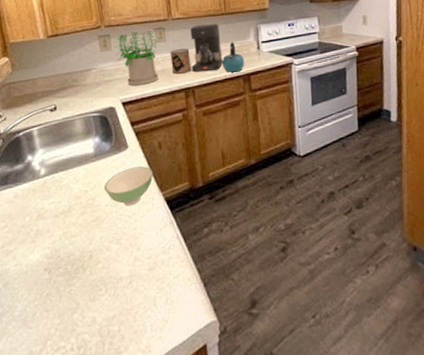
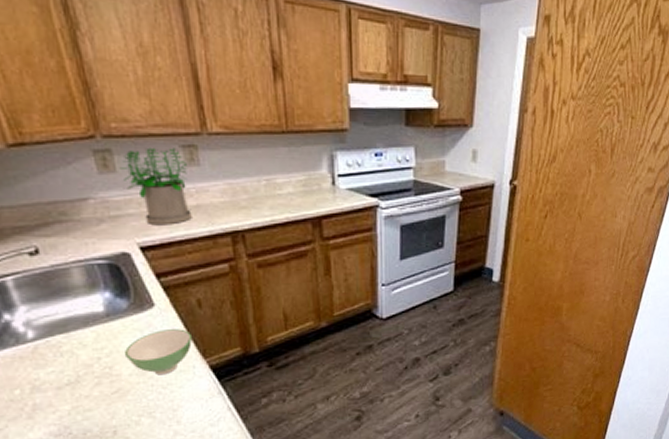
tin can: present [170,48,191,74] -> none [207,178,239,212]
coffee maker: present [190,24,224,72] -> none [236,145,285,210]
kettle: present [223,42,245,73] -> none [284,173,315,214]

